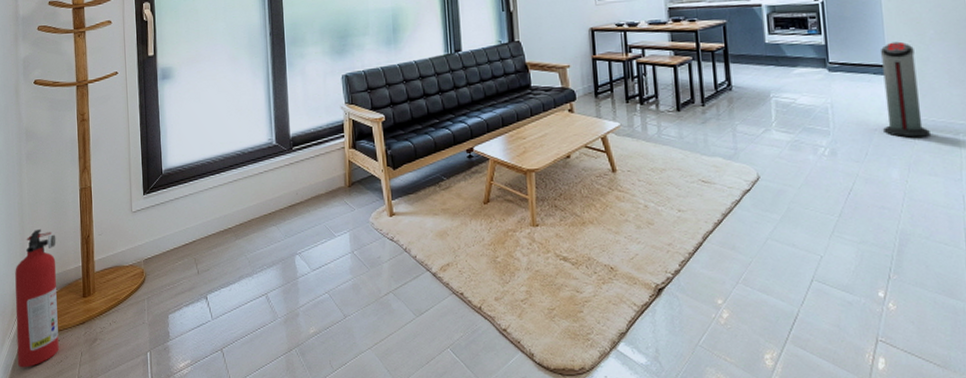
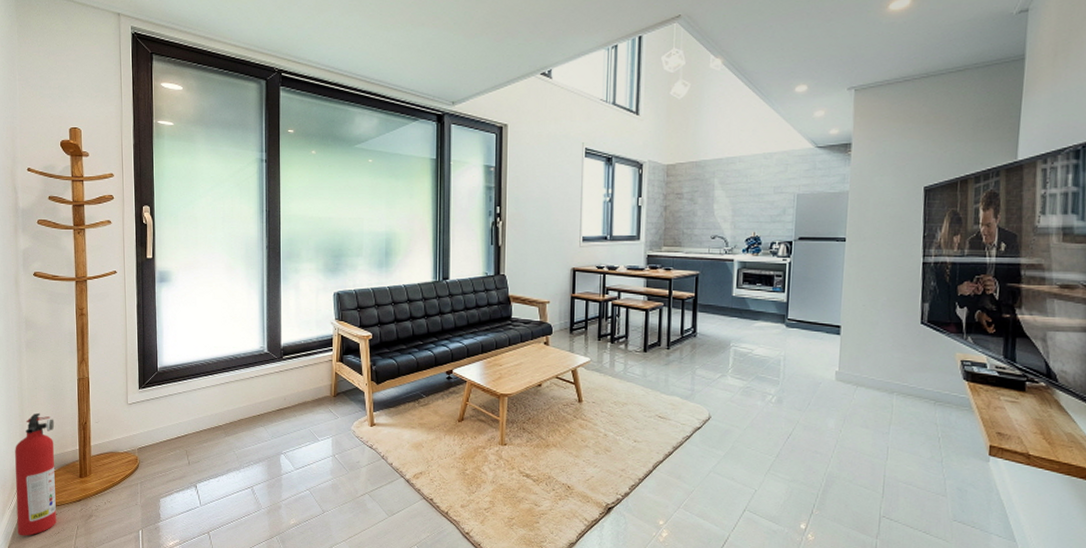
air purifier: present [880,41,930,137] -> none [827,305,868,393]

